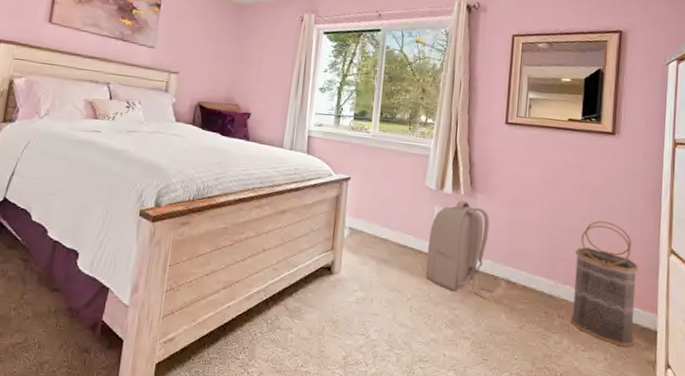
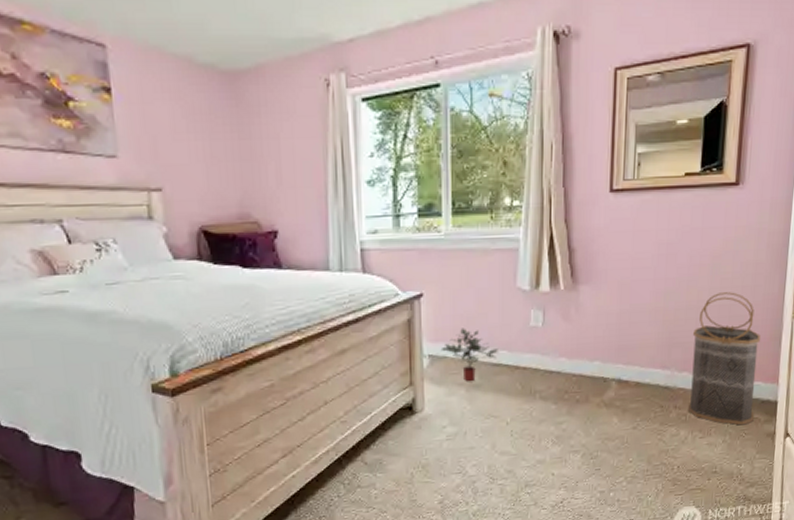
potted plant: none [359,210,406,256] -> present [440,328,498,381]
backpack: present [425,200,494,300] -> none [525,297,605,406]

